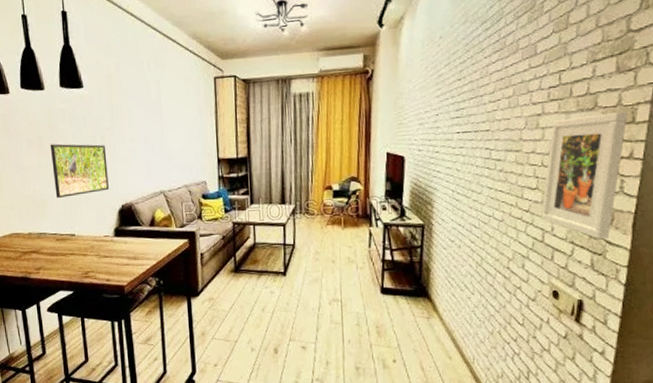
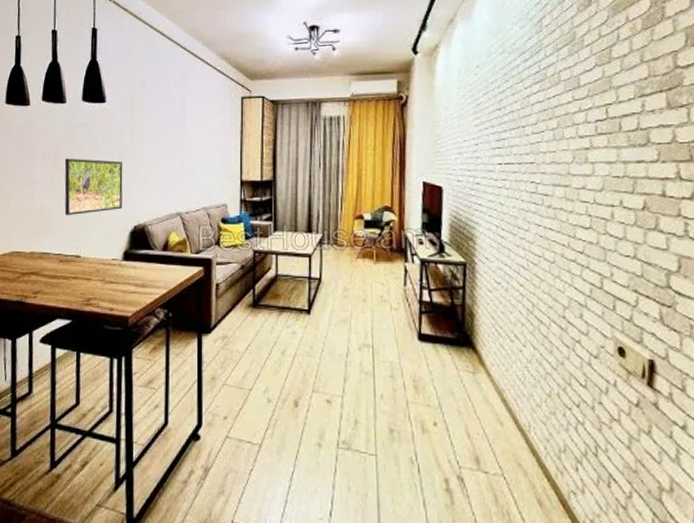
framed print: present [540,111,628,240] -> none [597,148,685,289]

